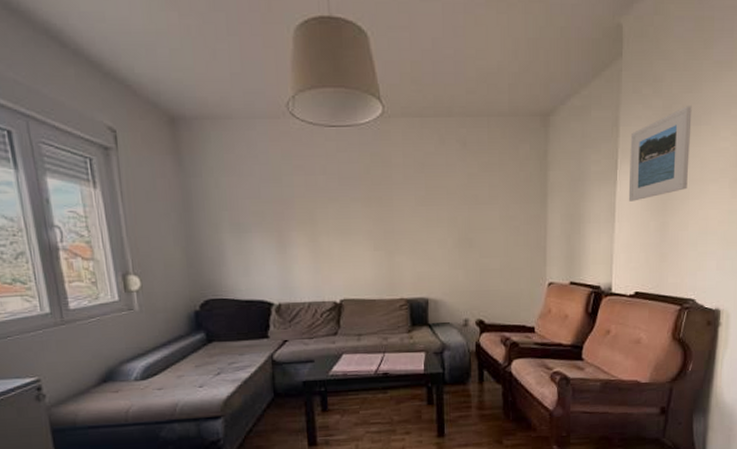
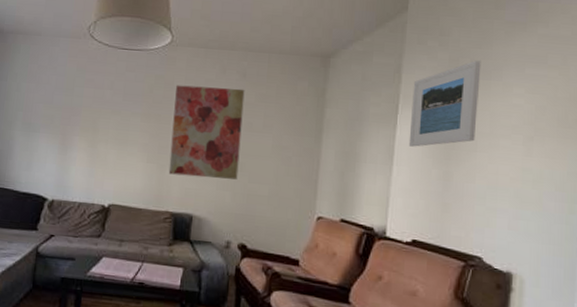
wall art: none [394,159,469,260] -> present [168,85,245,180]

